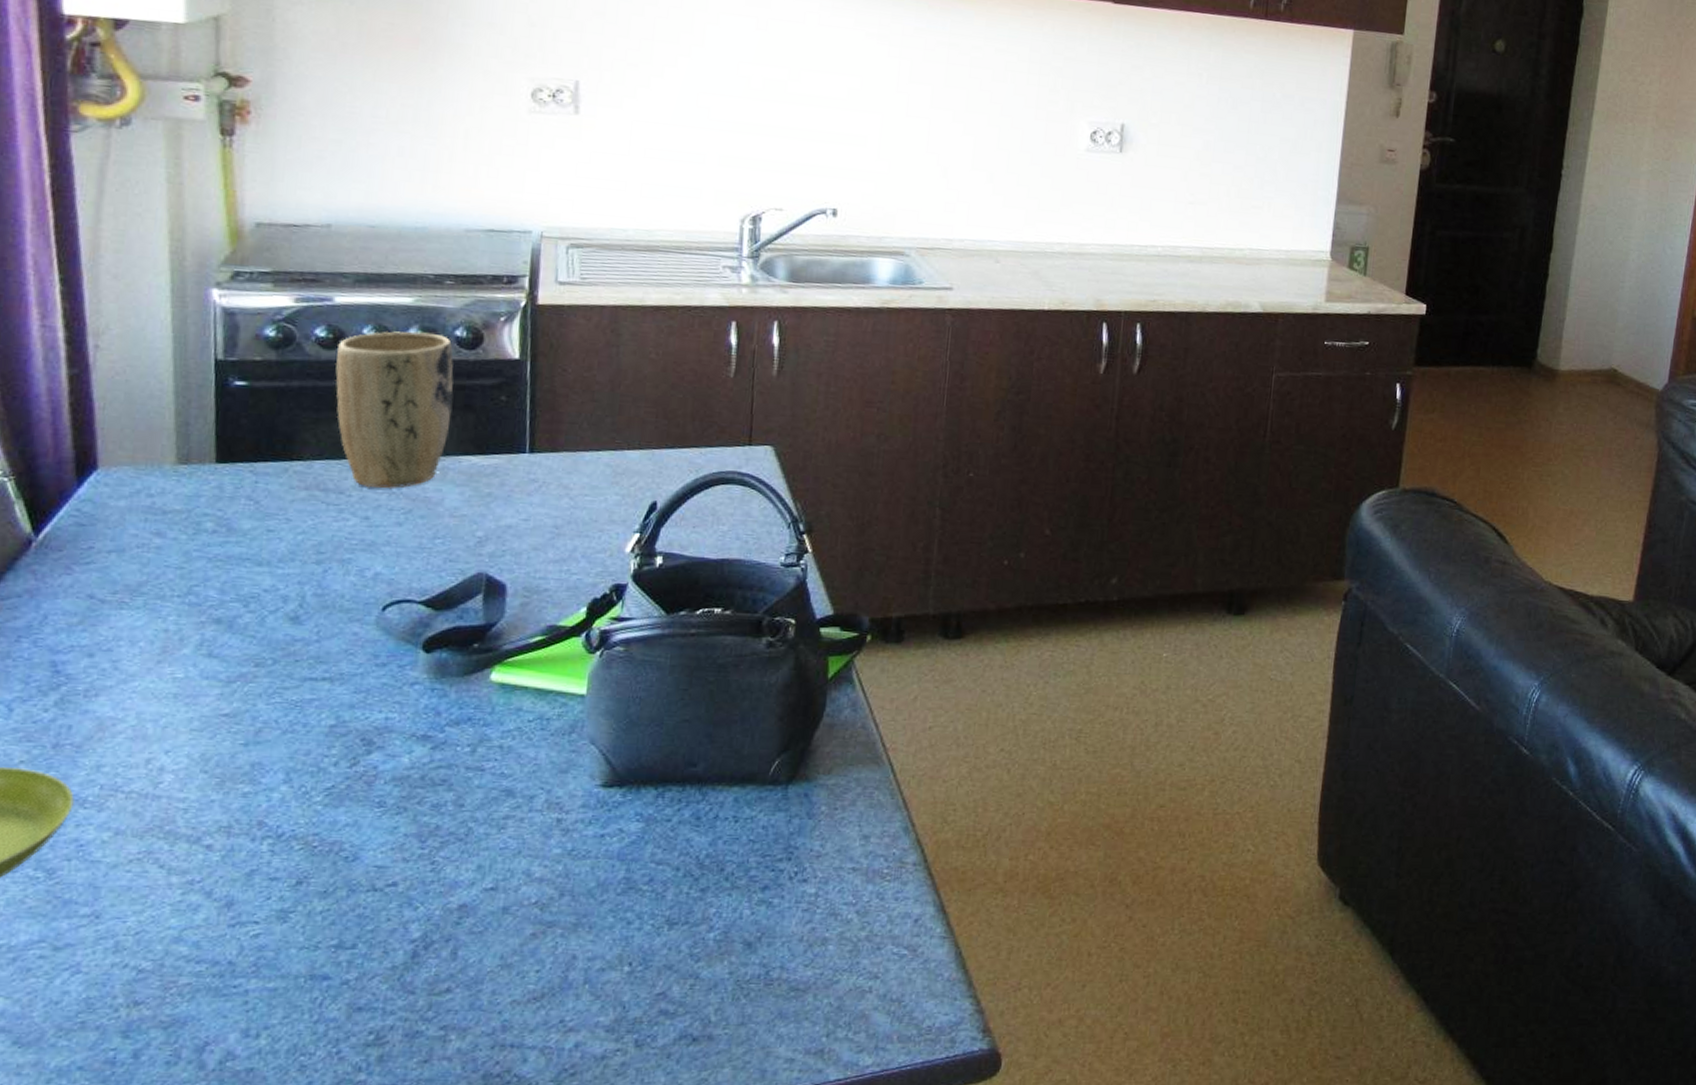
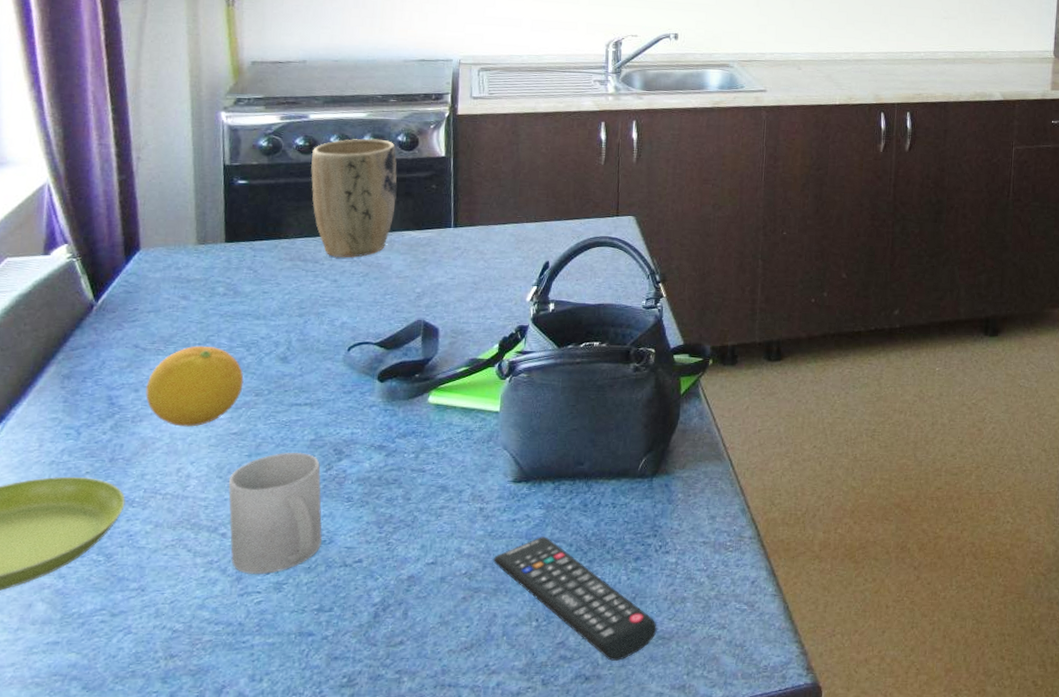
fruit: none [102,598,240,705] -> present [145,345,244,427]
mug: none [216,741,344,899] -> present [228,452,322,574]
remote control: none [572,857,789,1017] -> present [492,536,657,661]

